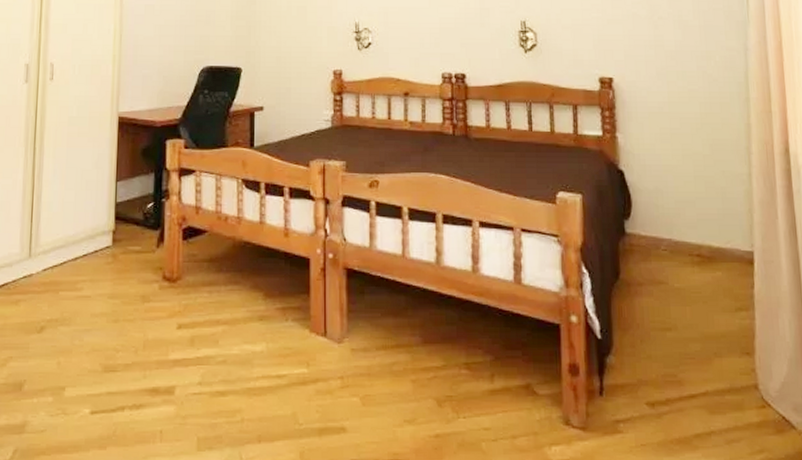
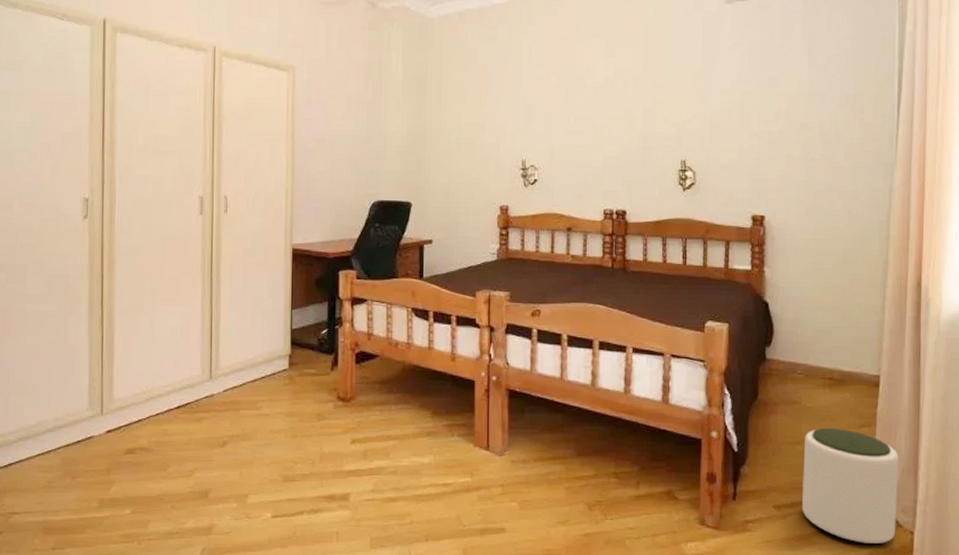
plant pot: none [675,311,789,448] -> present [802,427,899,543]

